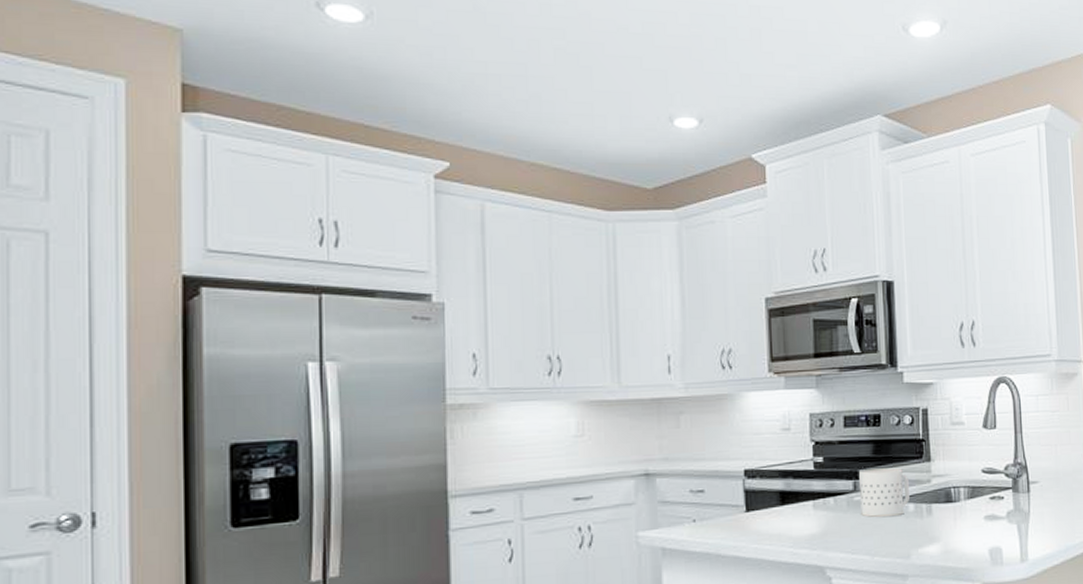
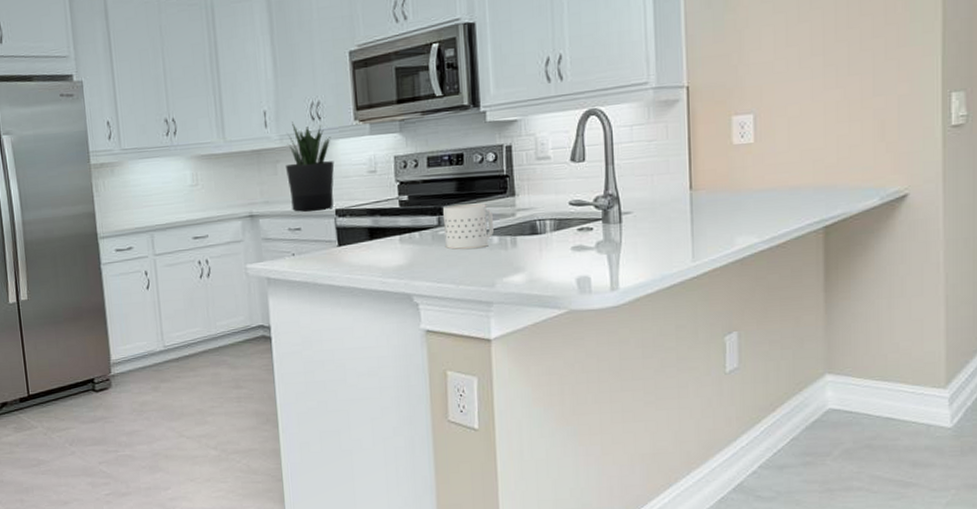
planter: none [690,369,745,472] -> present [286,121,335,213]

